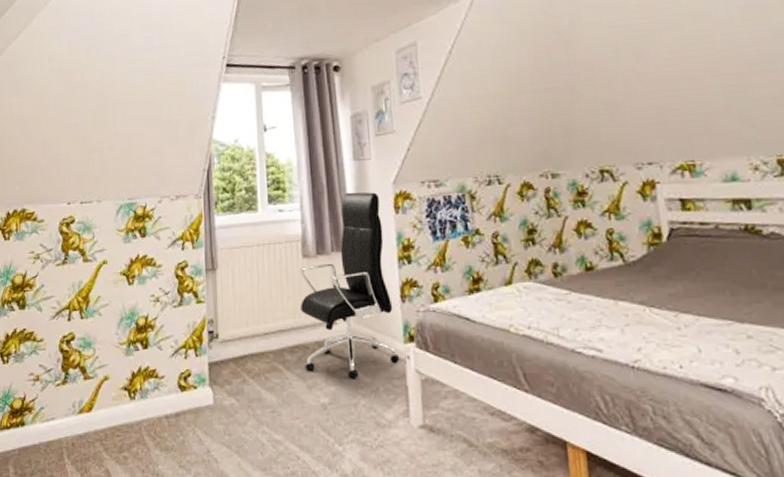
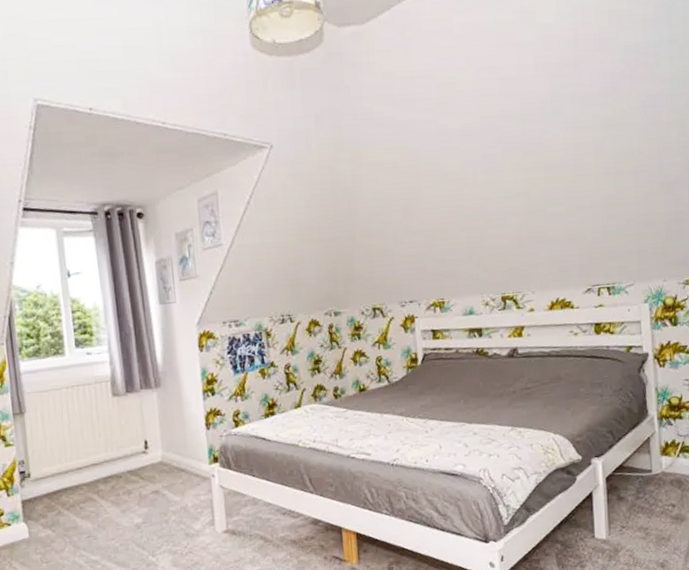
office chair: present [300,192,400,380] -> none [110,333,206,500]

